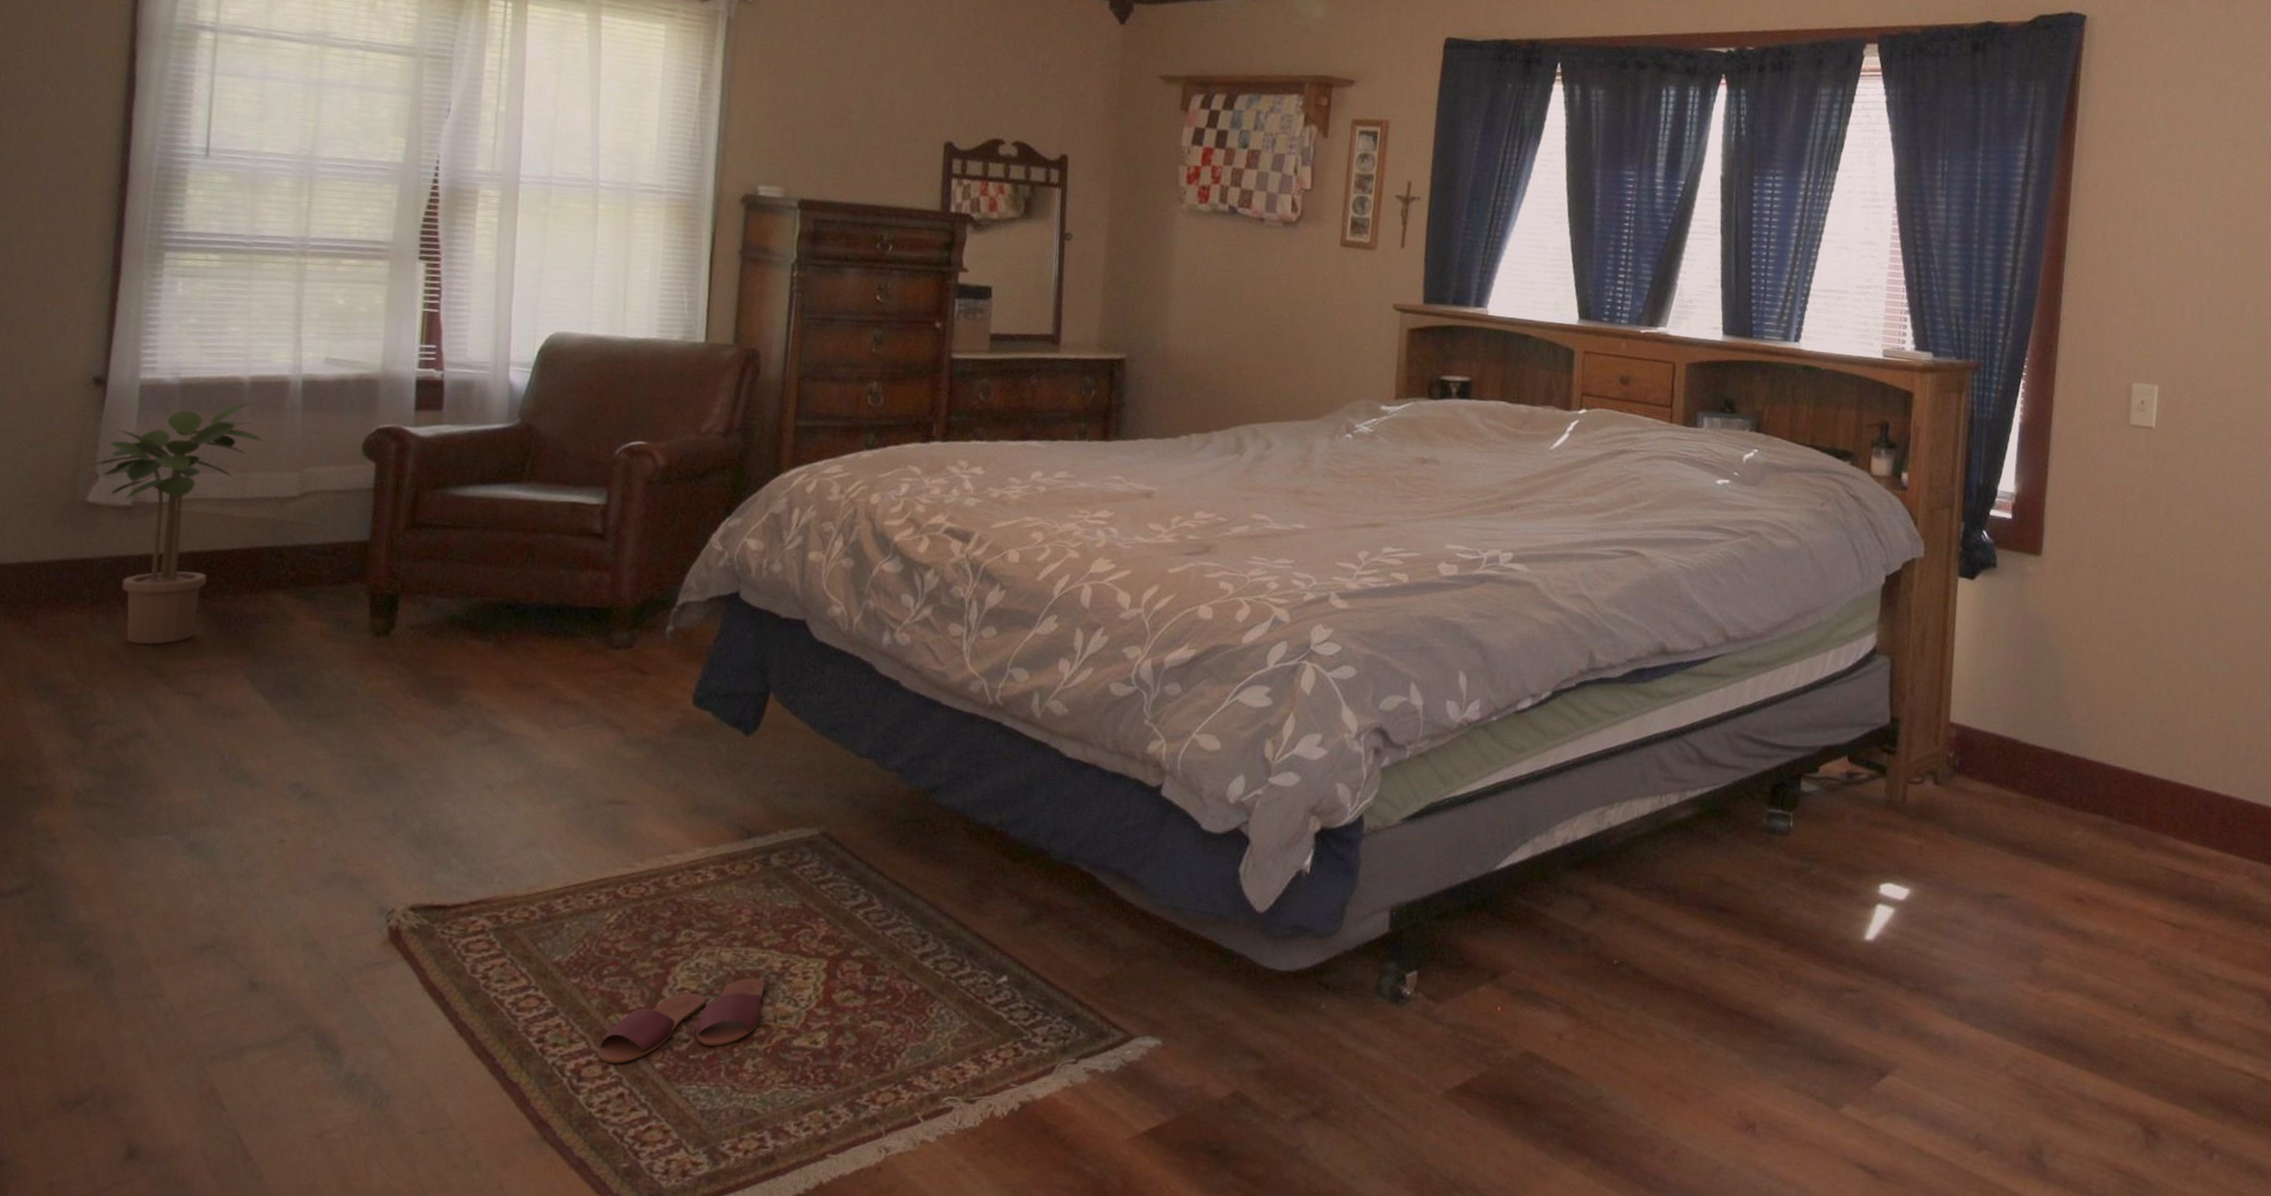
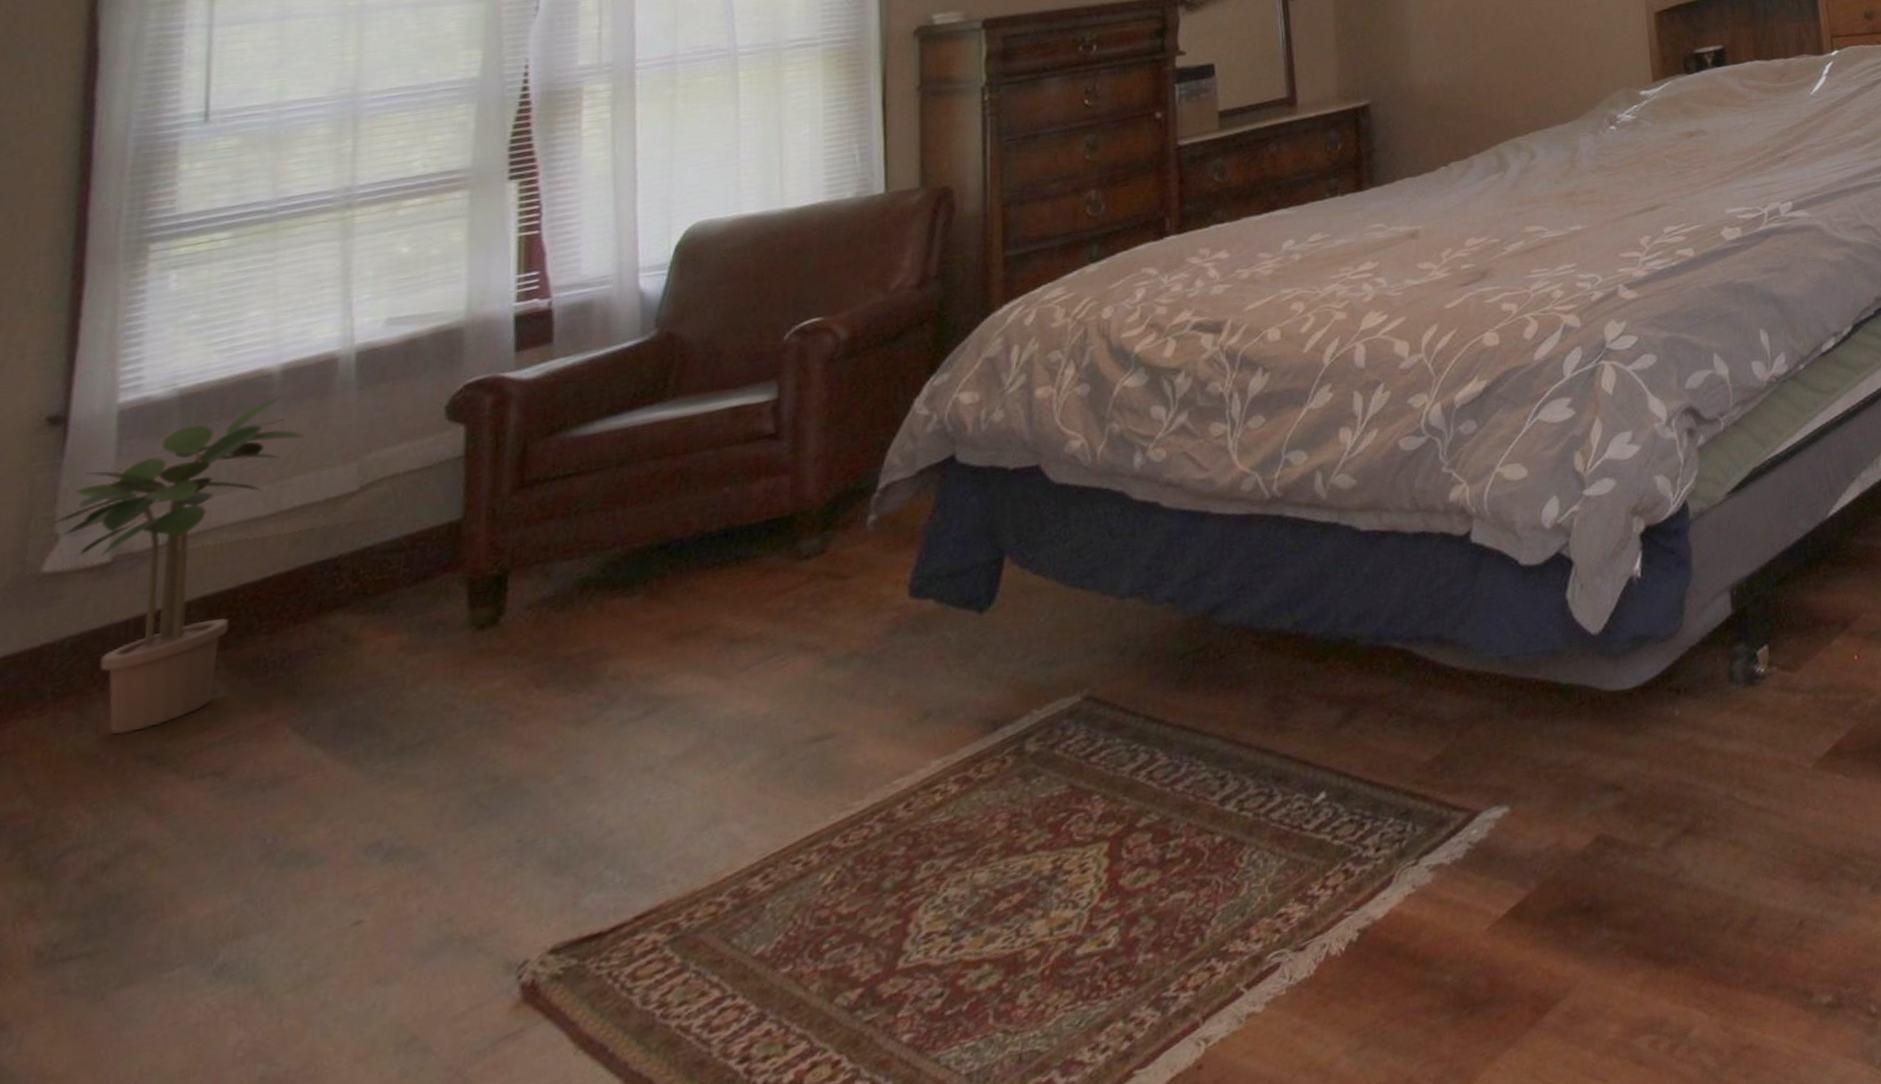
slippers: present [597,978,765,1064] -> none [823,890,1033,1058]

